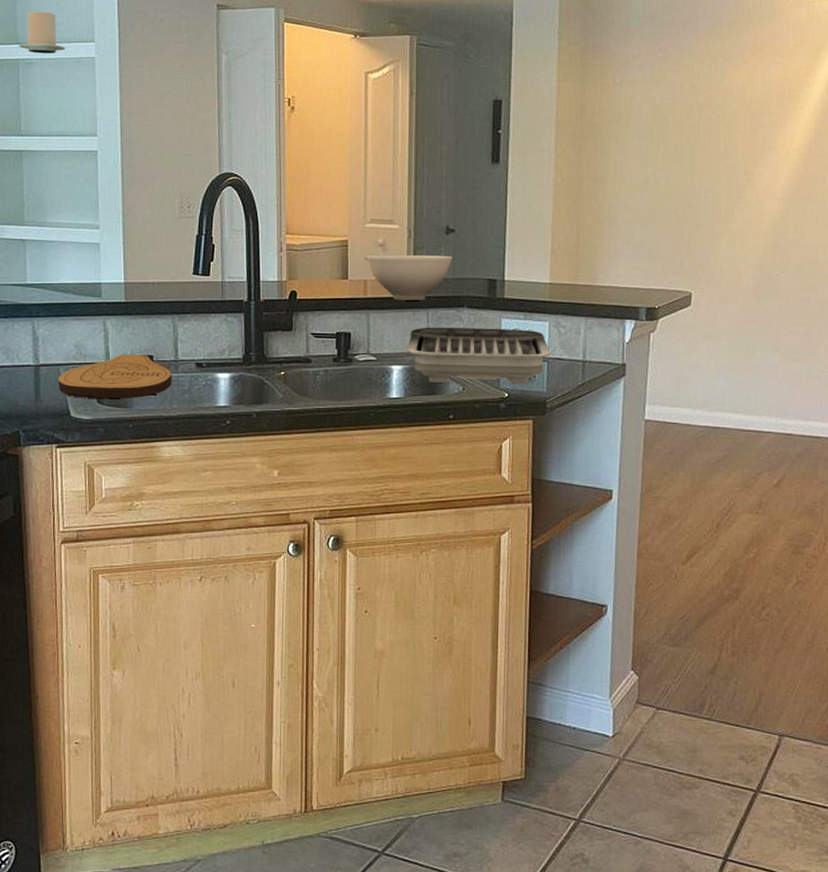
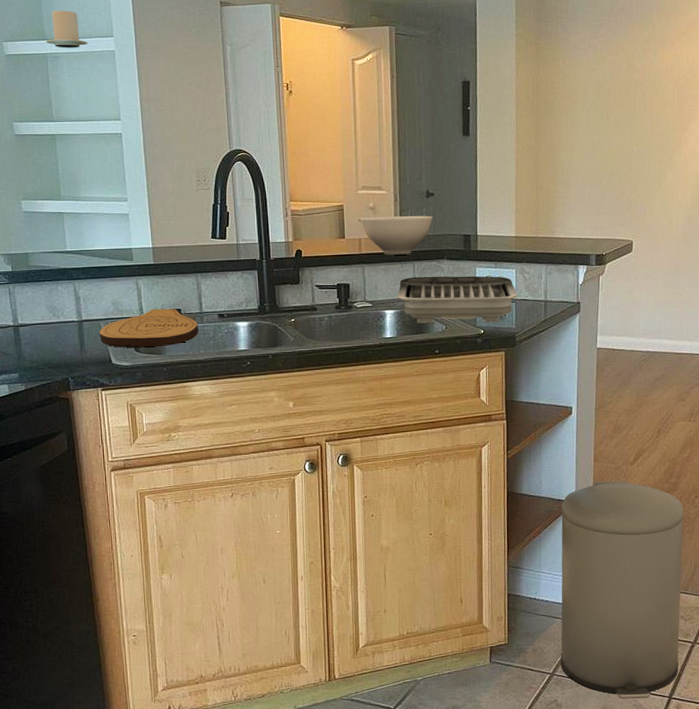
pedal bin: none [589,582,748,859] -> present [560,481,684,699]

